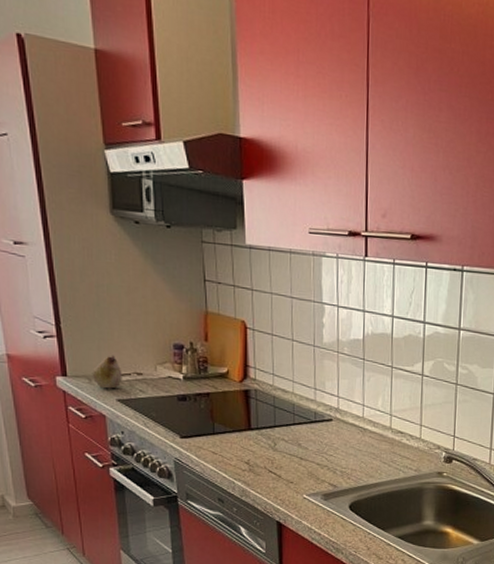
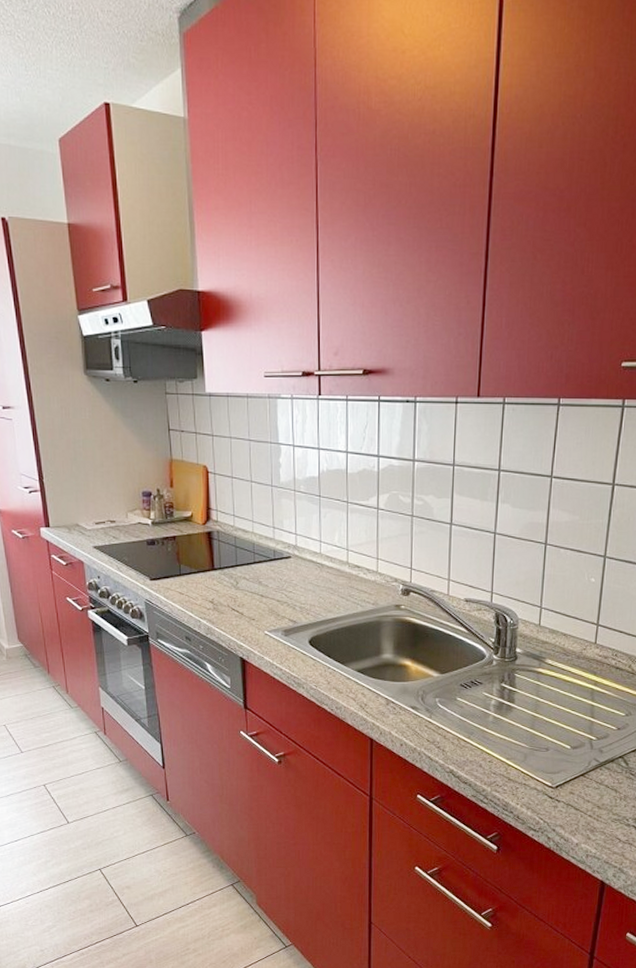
fruit: present [92,355,122,389] -> none [71,505,98,537]

